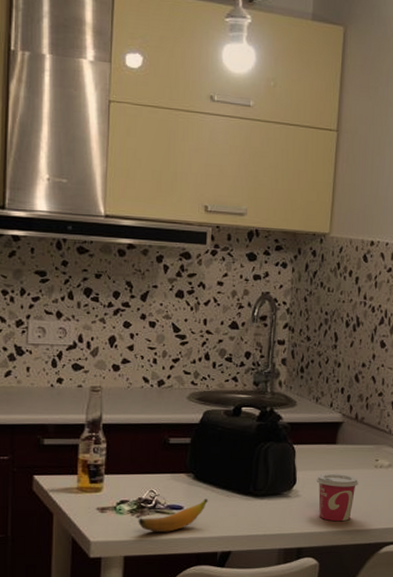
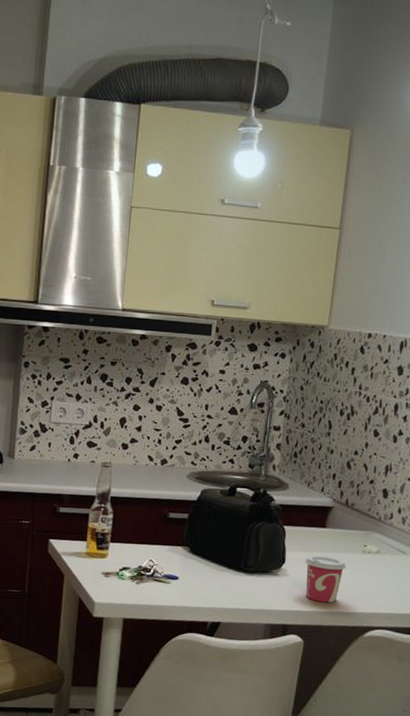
banana: present [138,499,208,532] -> none [137,571,201,600]

